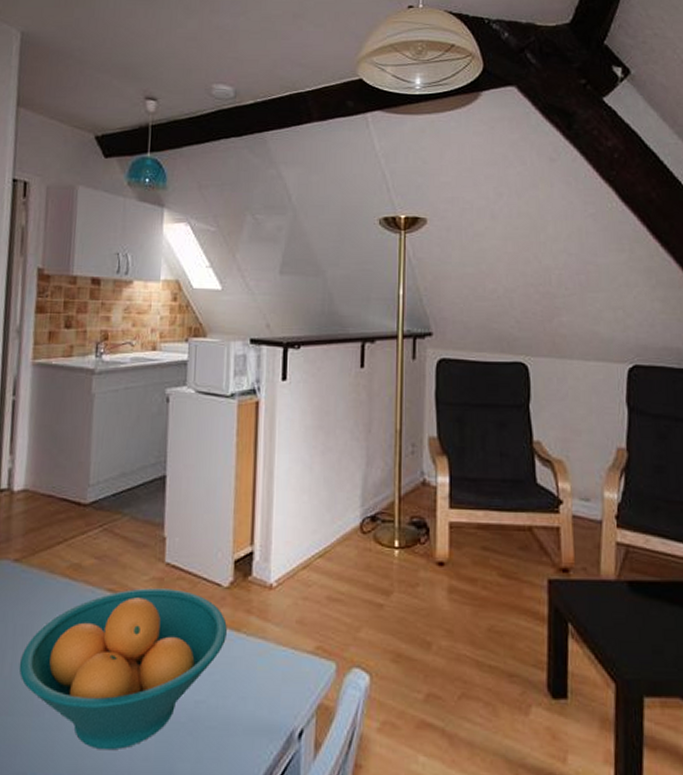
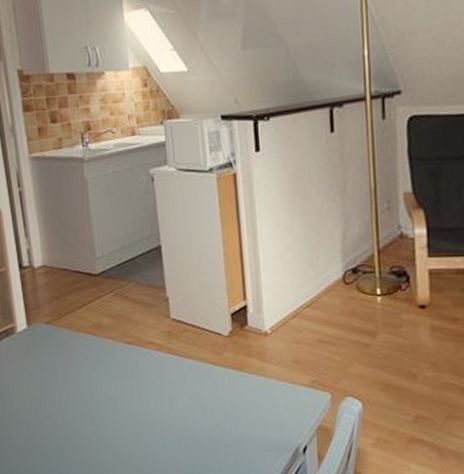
fruit bowl: present [19,588,227,751] -> none [65,339,232,464]

